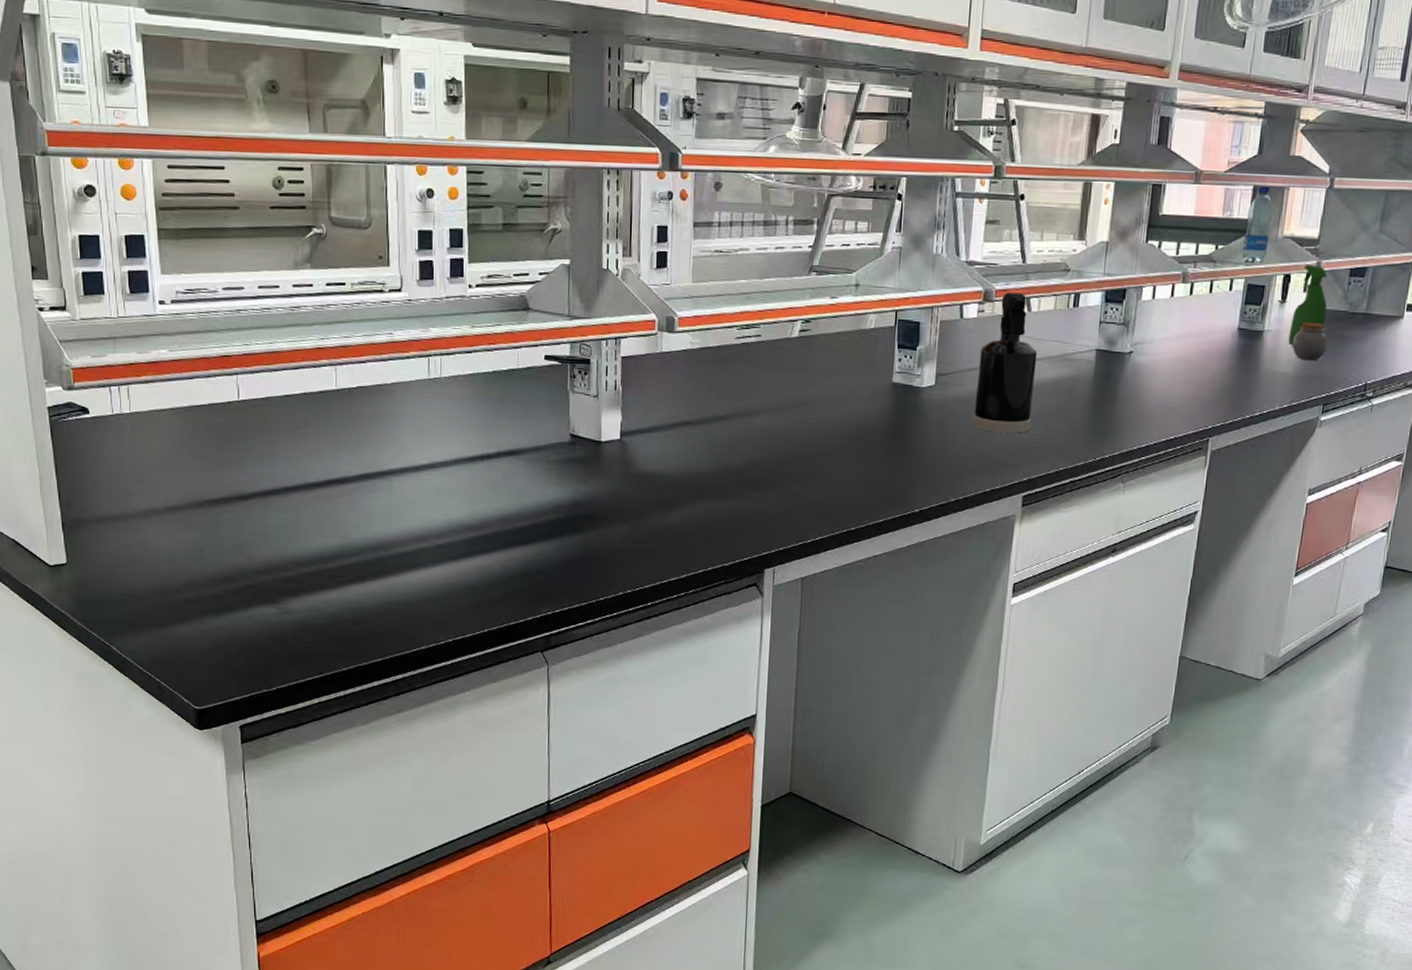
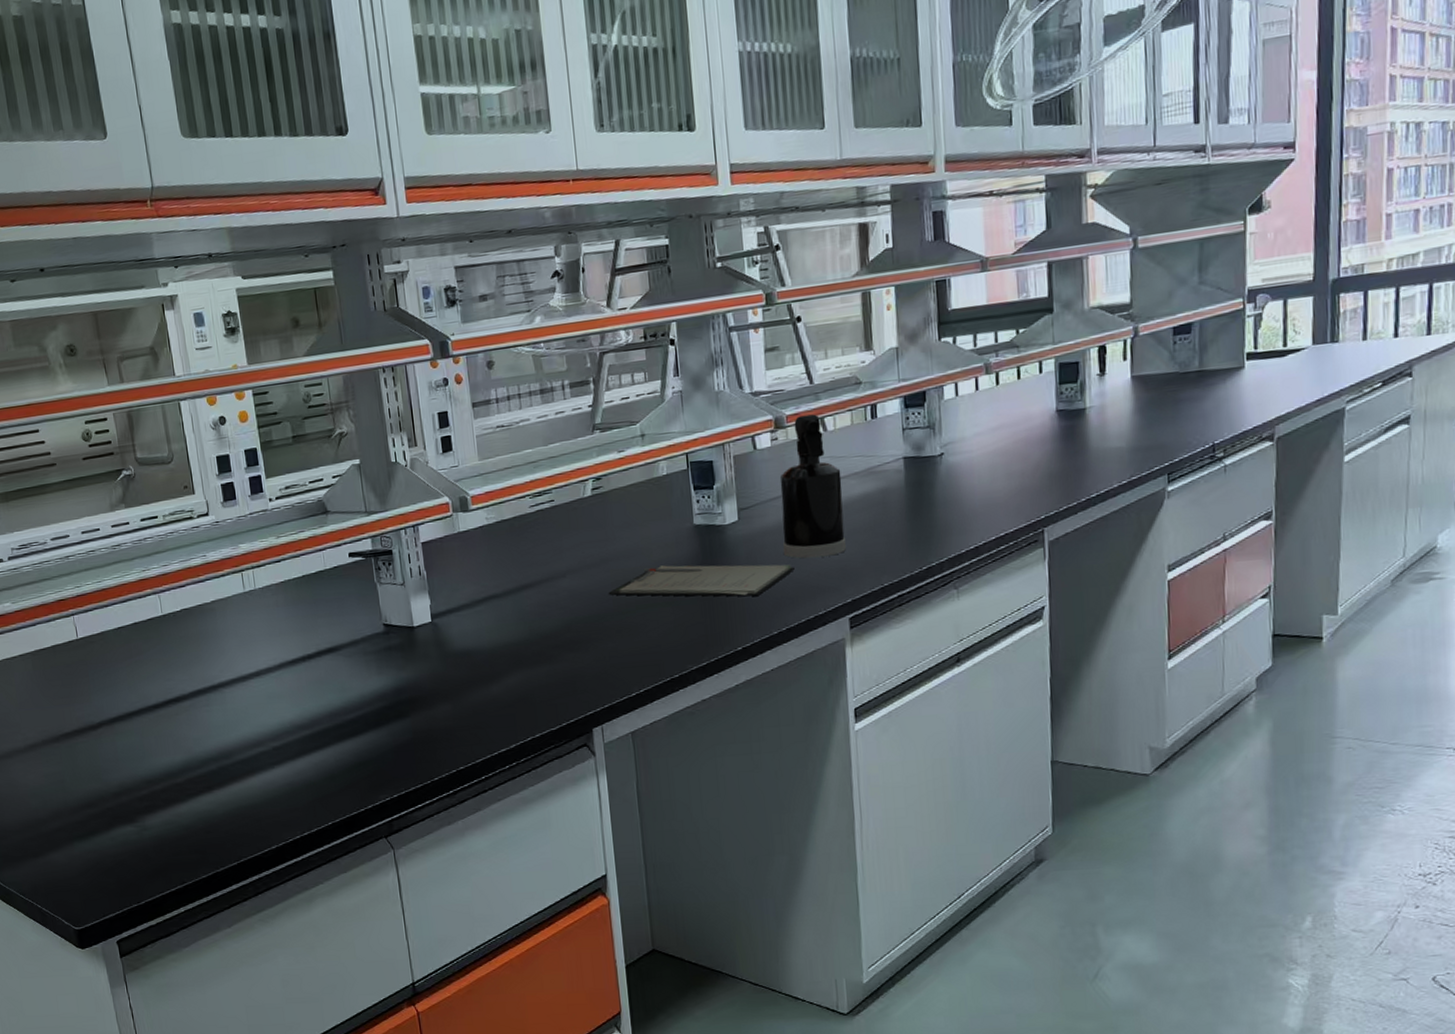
clipboard: none [799,418,980,461] -> present [608,564,795,597]
bottle: present [1242,186,1274,263] -> none [1046,259,1075,341]
spray bottle: present [1288,265,1327,346] -> none [1114,330,1154,419]
jar: present [1292,323,1329,360] -> none [1120,389,1162,431]

